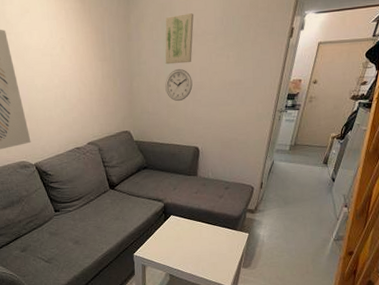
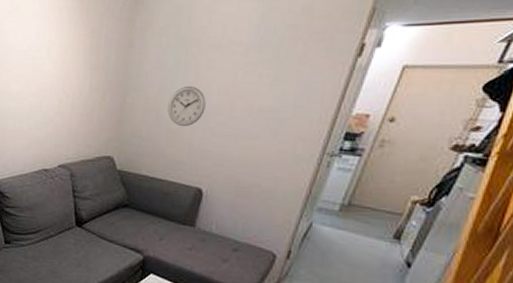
wall art: present [165,13,194,65] -> none [172,18,221,80]

